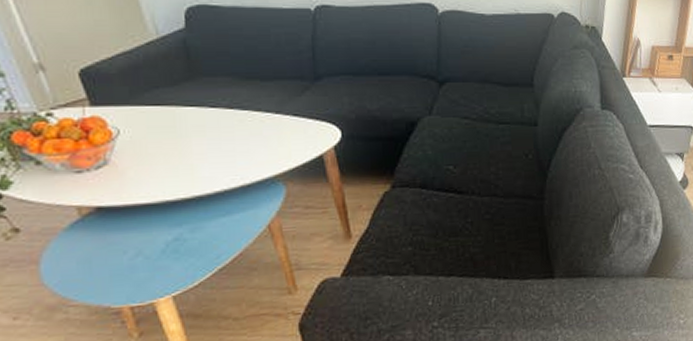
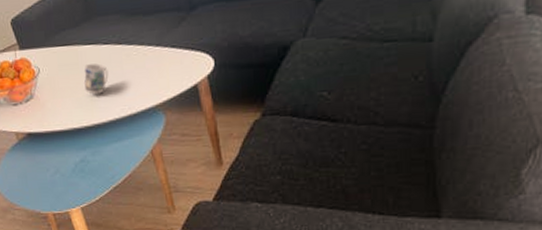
mug: none [183,128,216,162] -> present [84,63,109,95]

